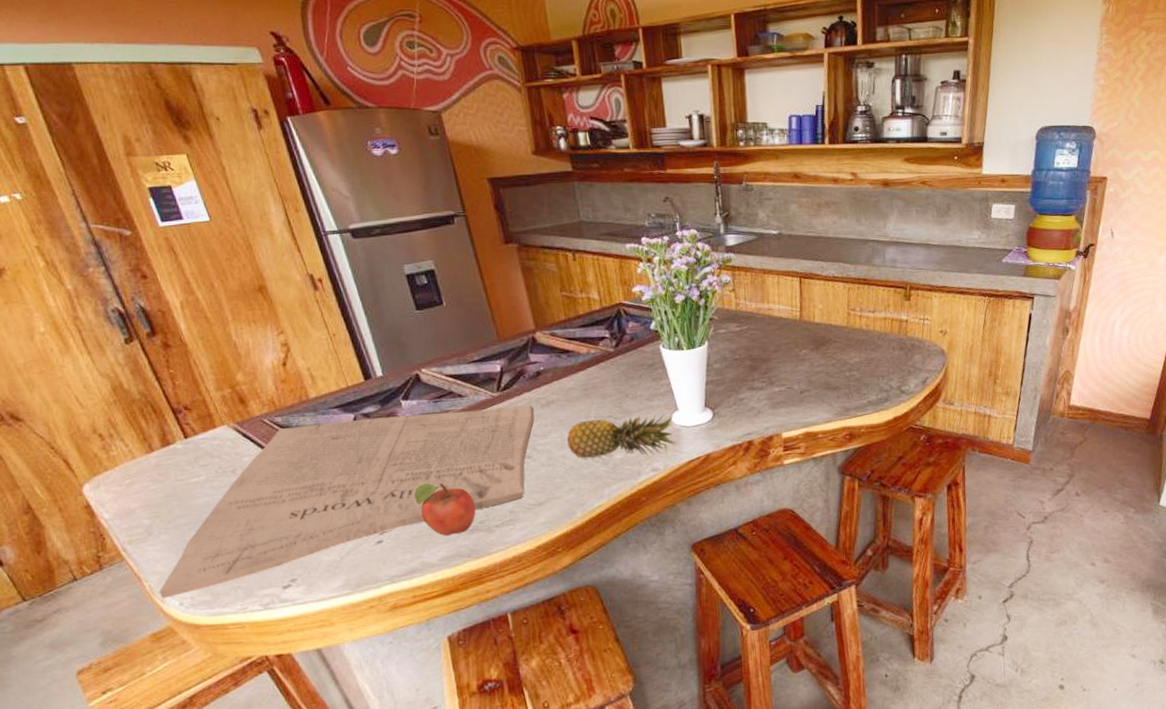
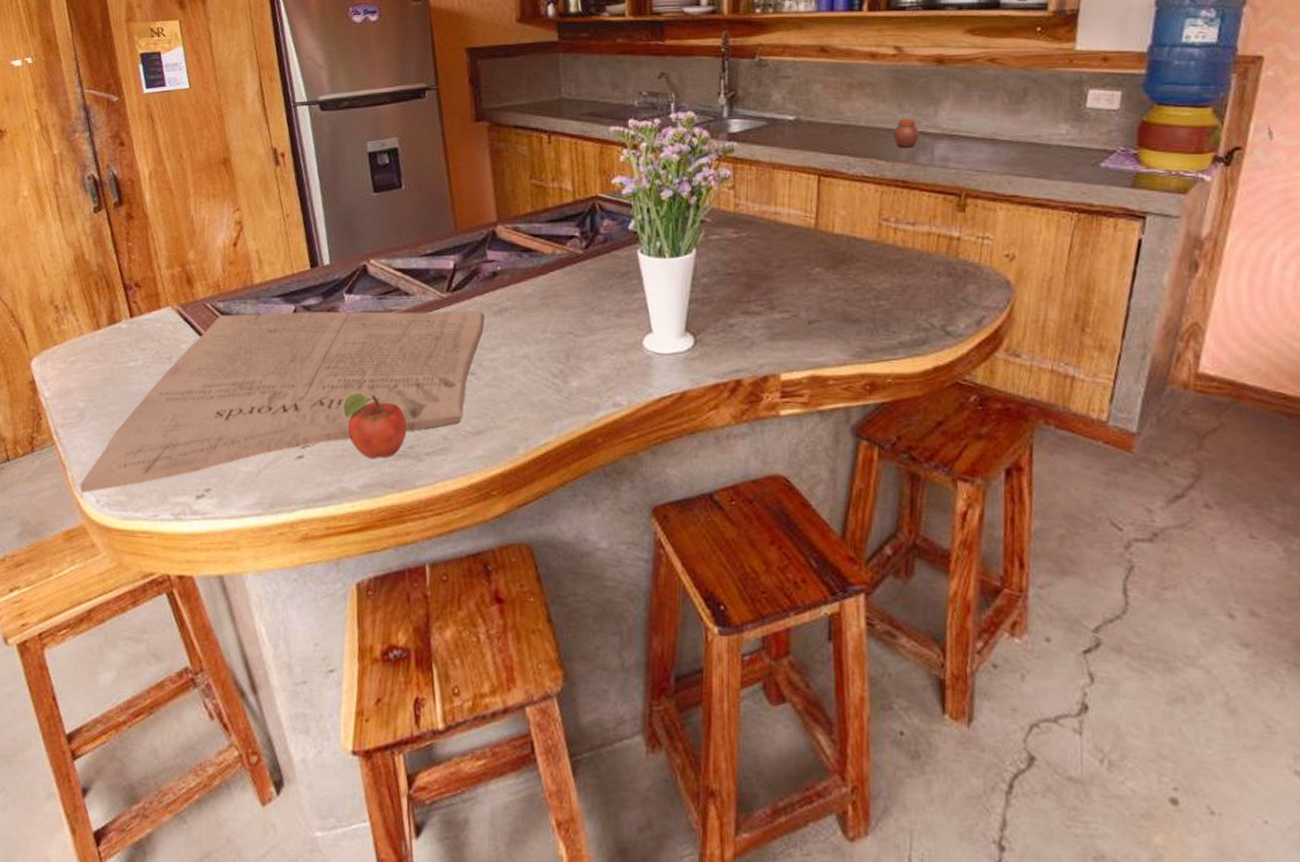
fruit: present [567,413,677,458] -> none [518,334,647,387]
jar: none [854,230,874,253] -> present [893,118,919,148]

